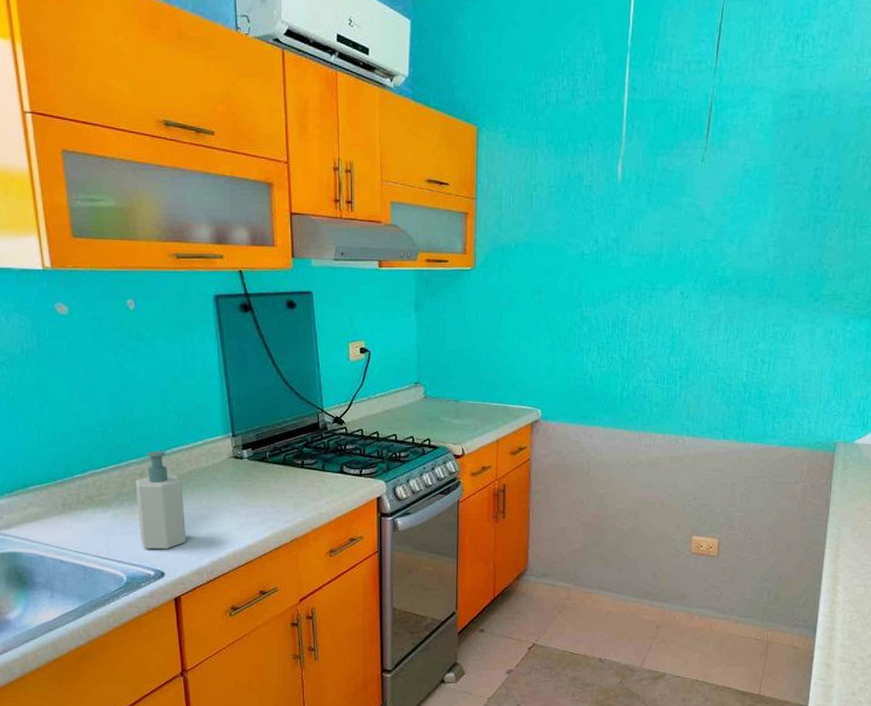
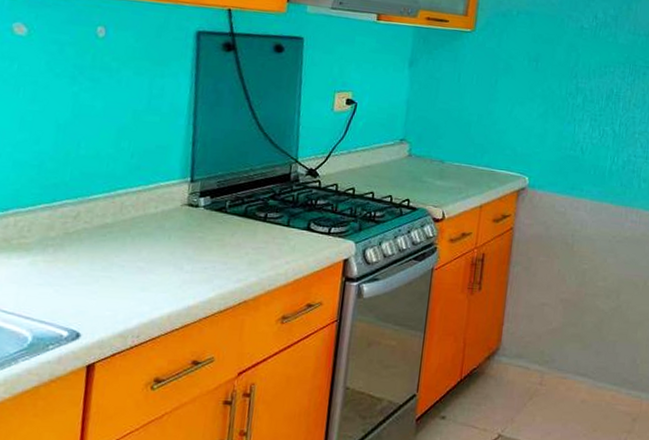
soap bottle: present [135,451,186,550] -> none [58,191,123,306]

